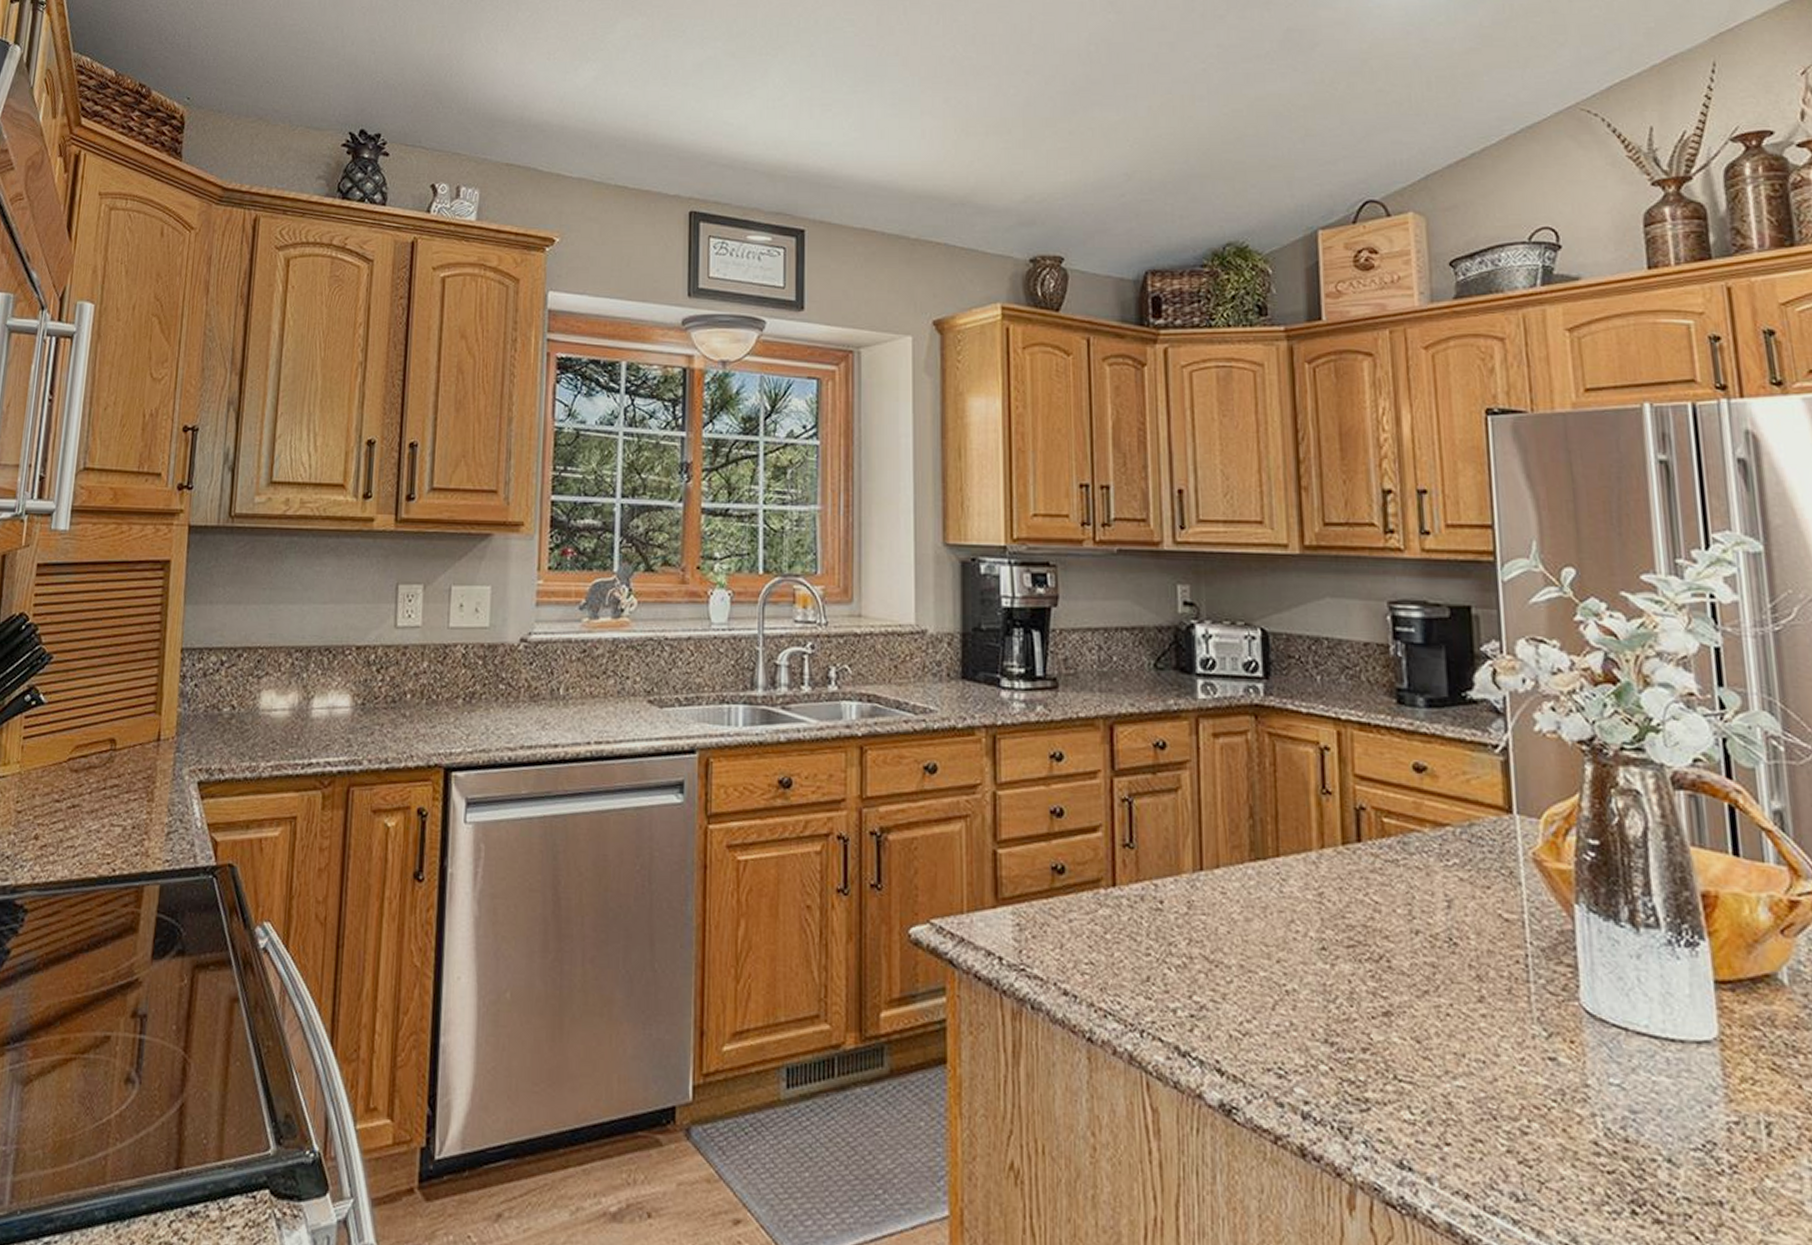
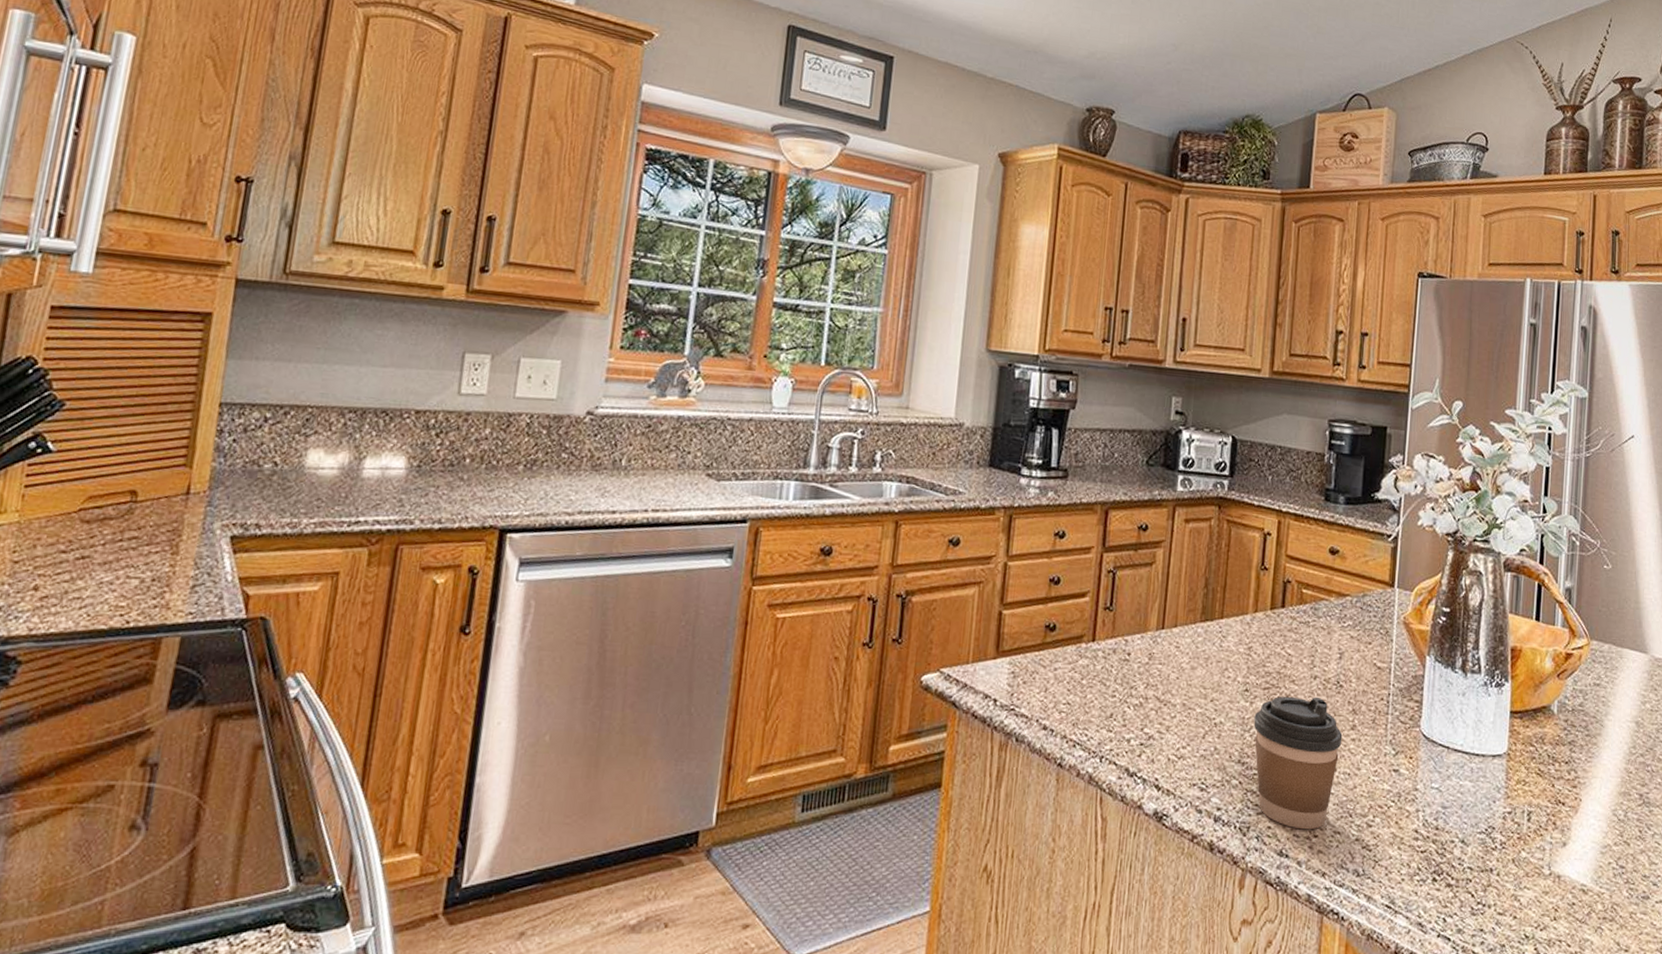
coffee cup: none [1339,956,1468,1136] -> present [1253,696,1343,830]

